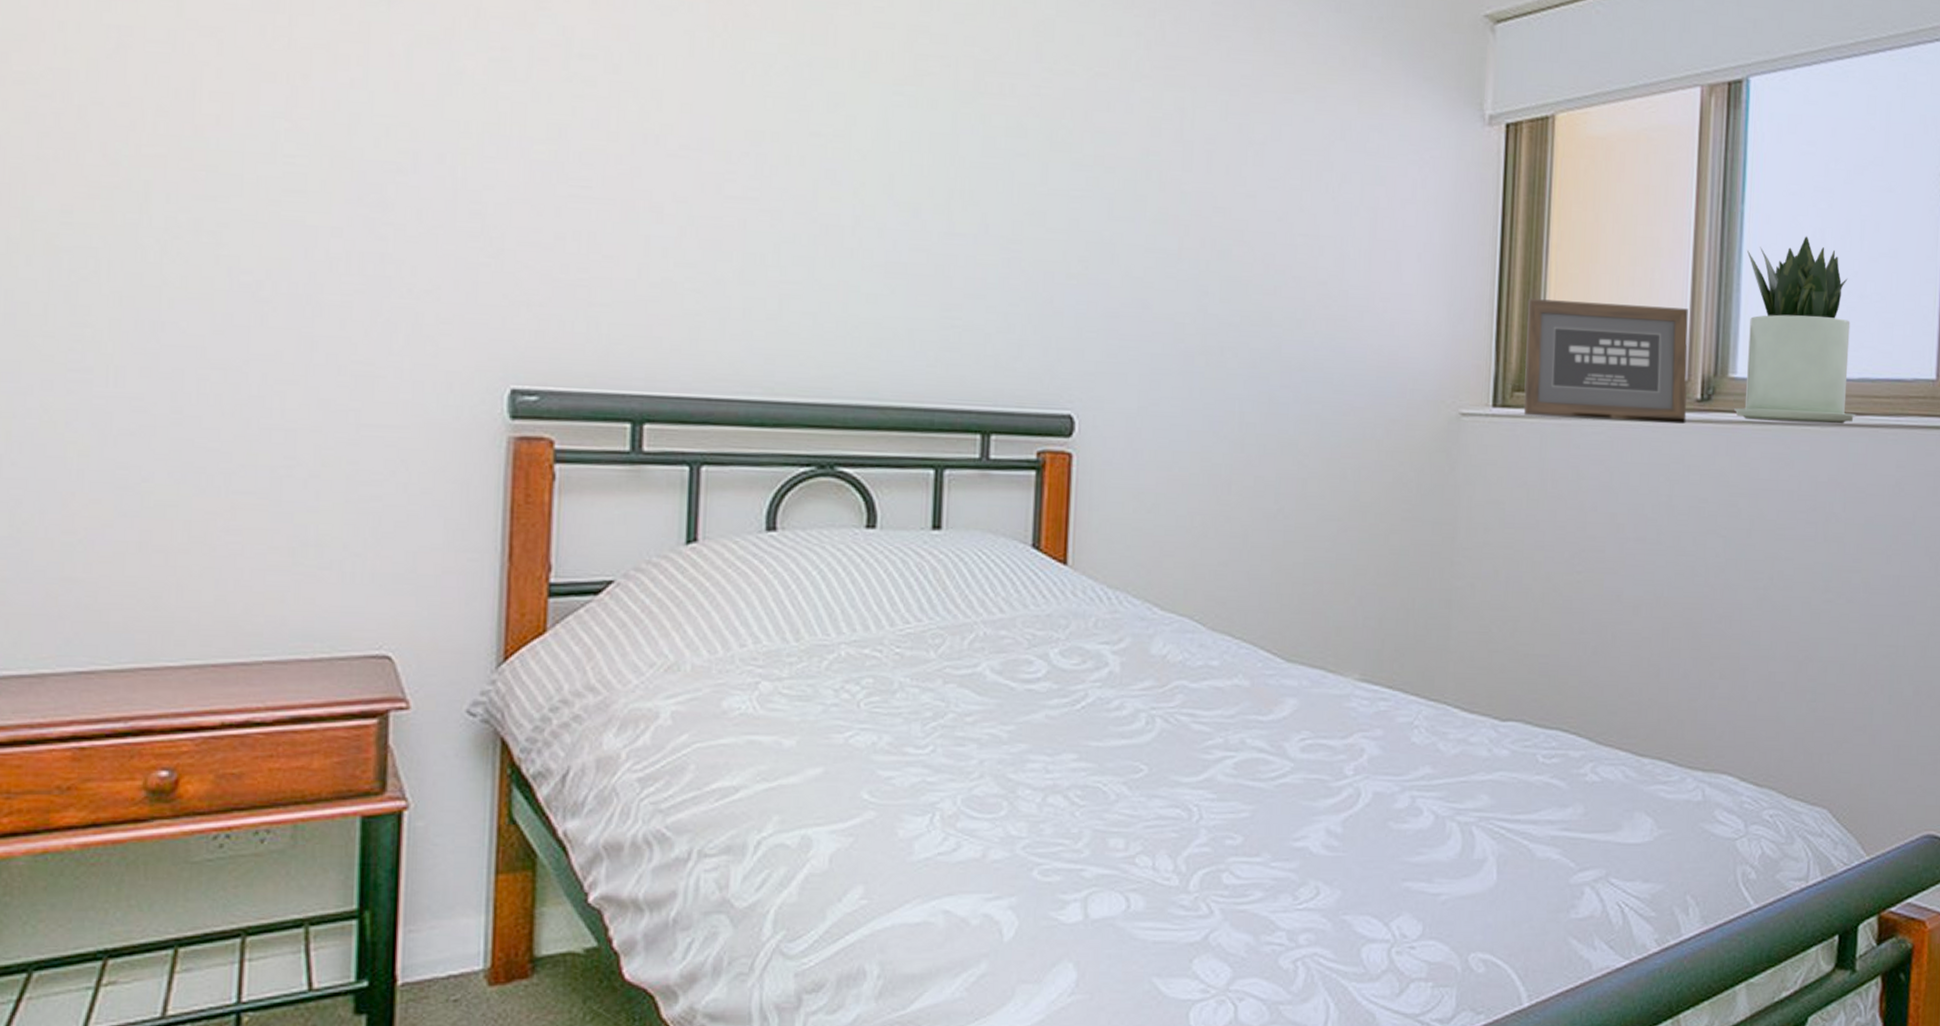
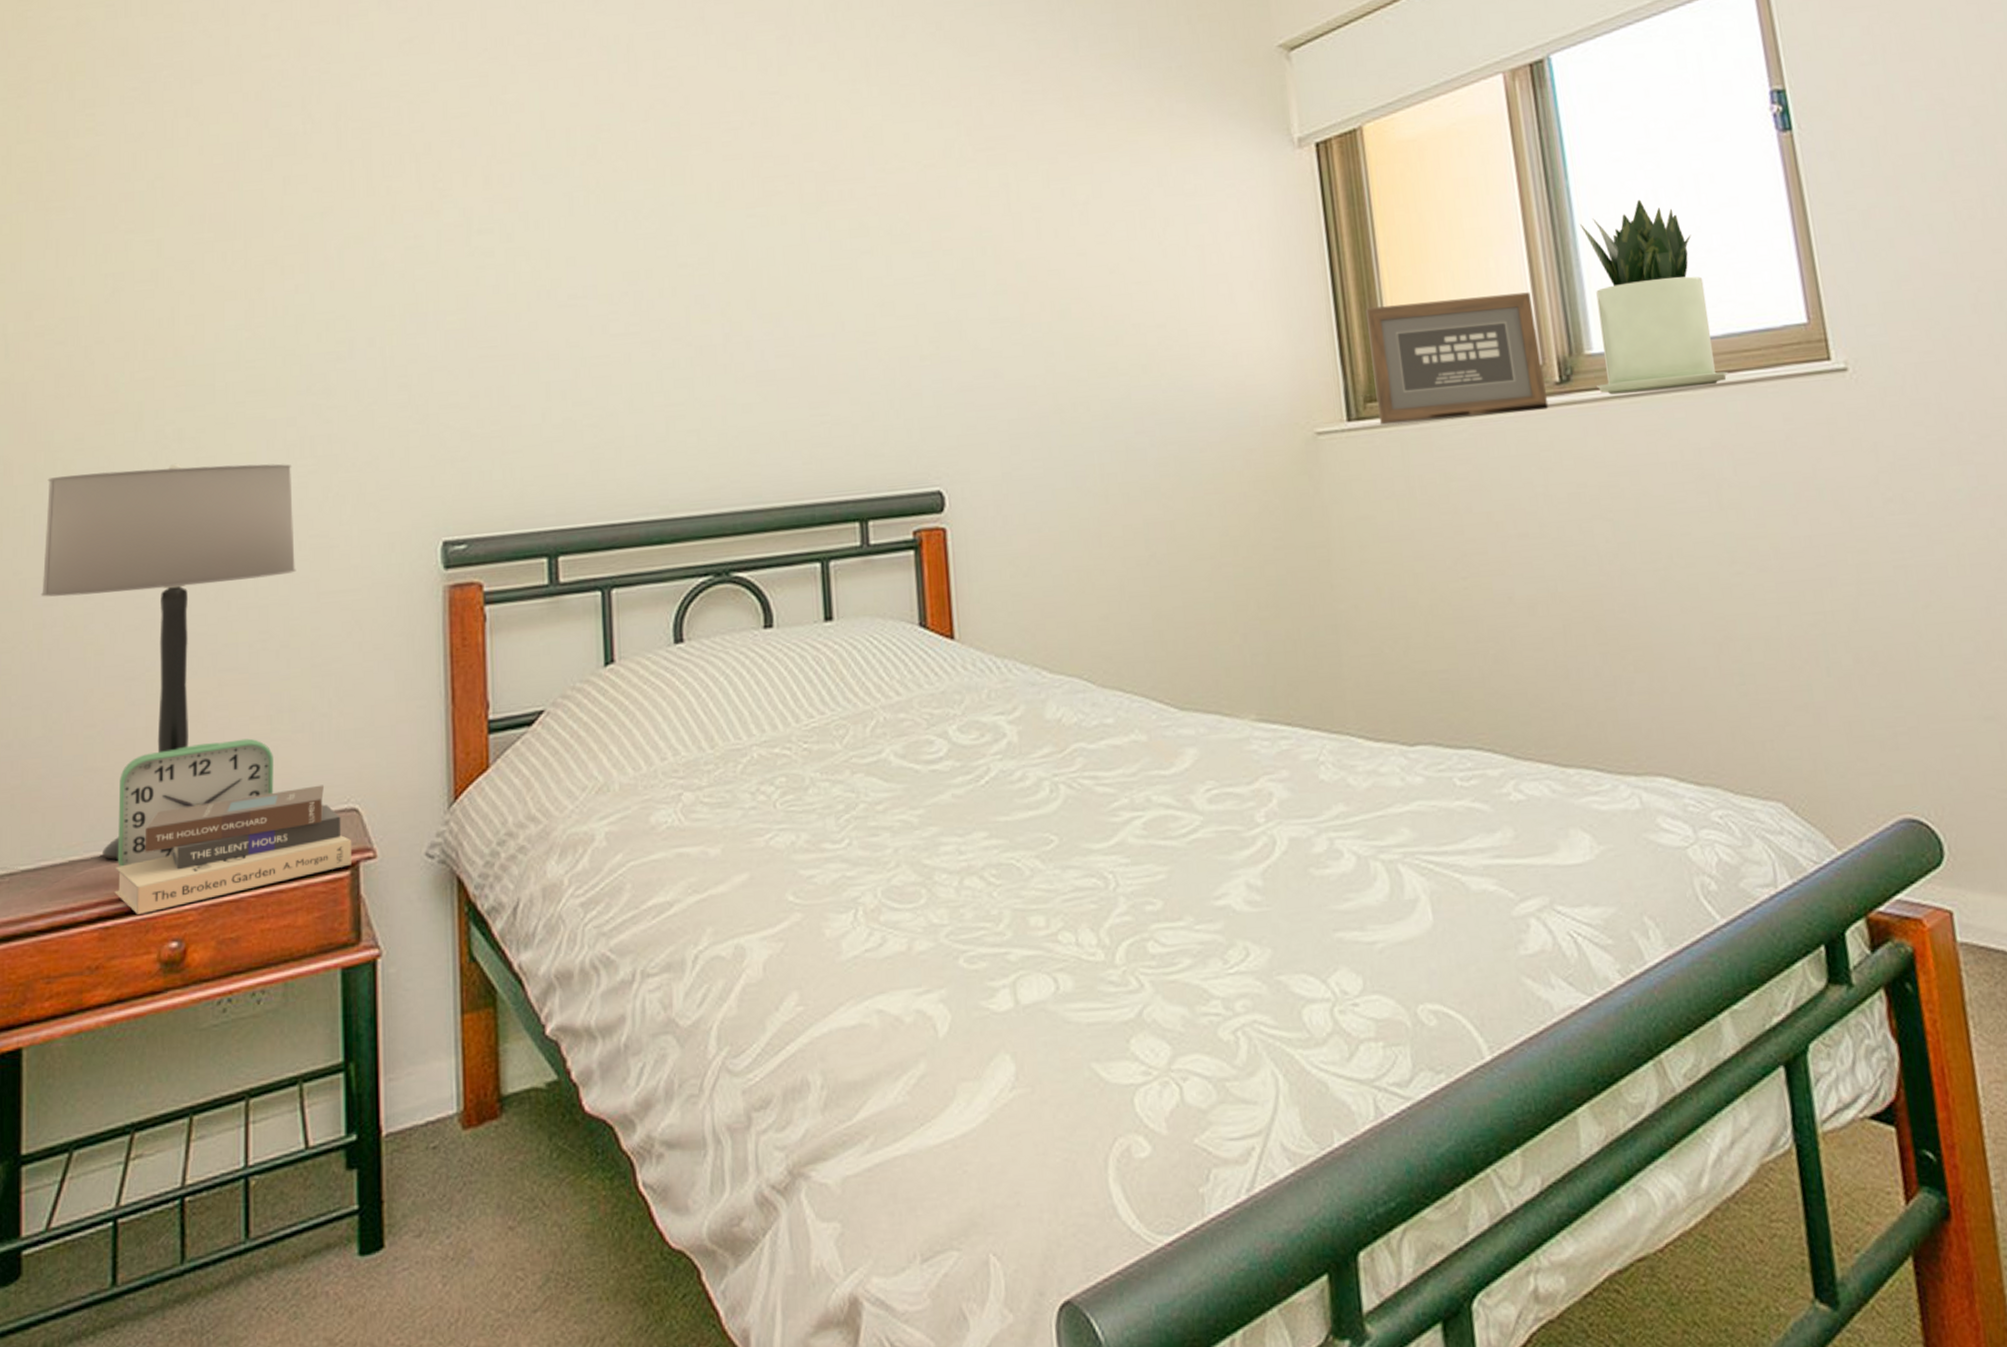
table lamp: none [11,249,335,678] -> present [40,463,297,860]
books: none [93,627,382,738] -> present [114,785,352,914]
alarm clock: none [98,567,294,687] -> present [117,738,274,867]

